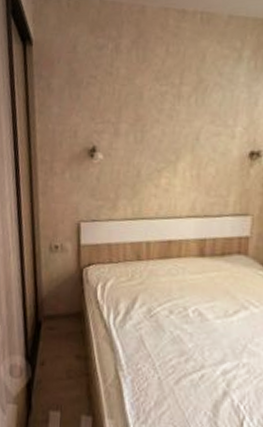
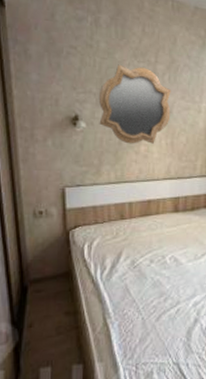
mirror: none [117,90,198,177] -> present [98,64,171,144]

